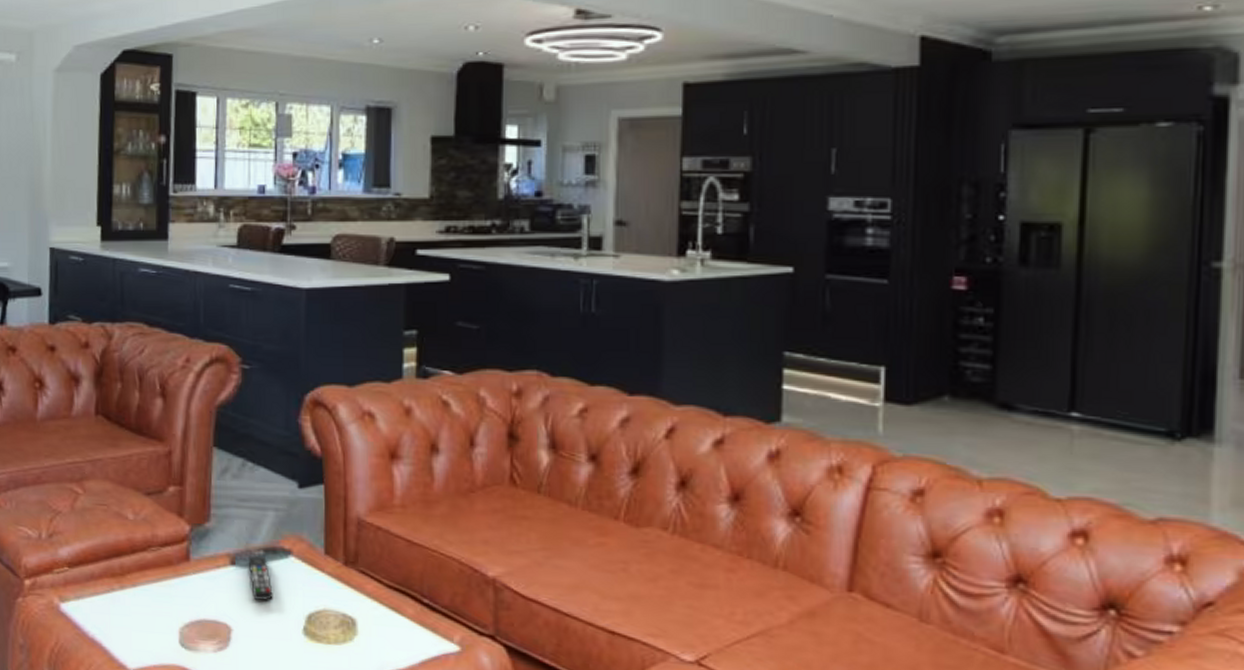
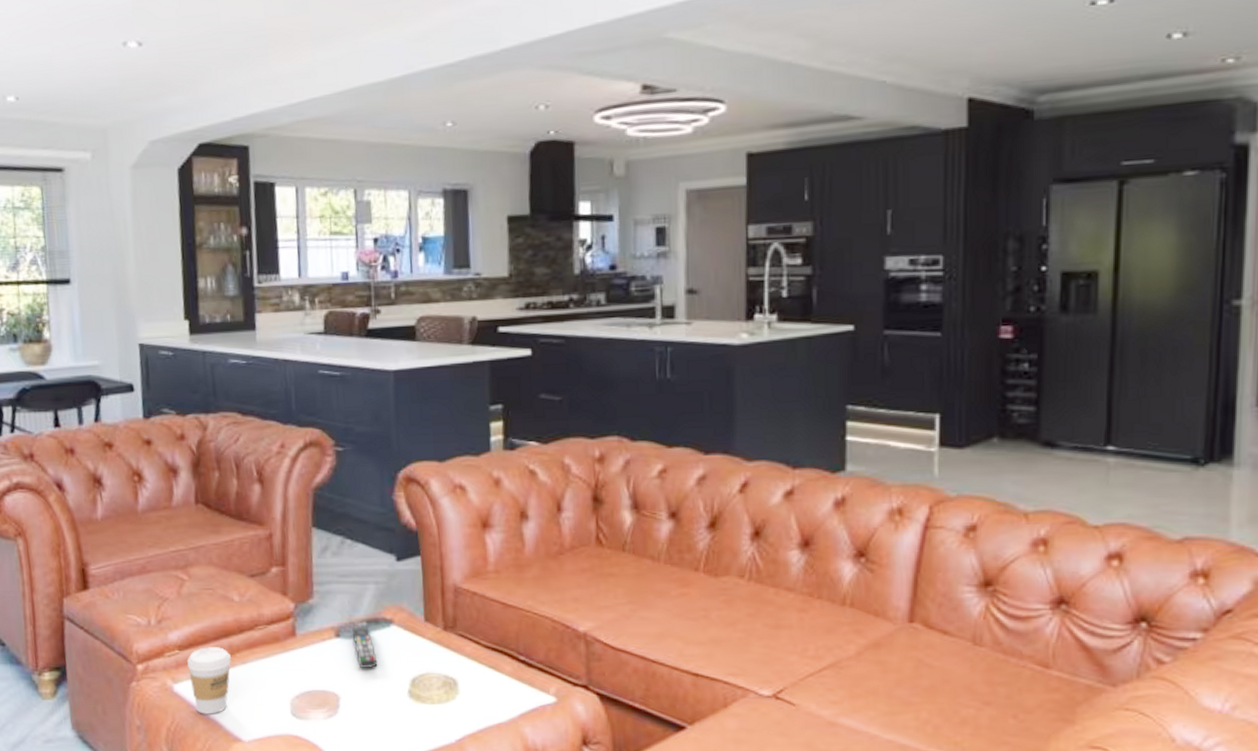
coffee cup: none [76,566,122,638] -> present [187,647,232,714]

